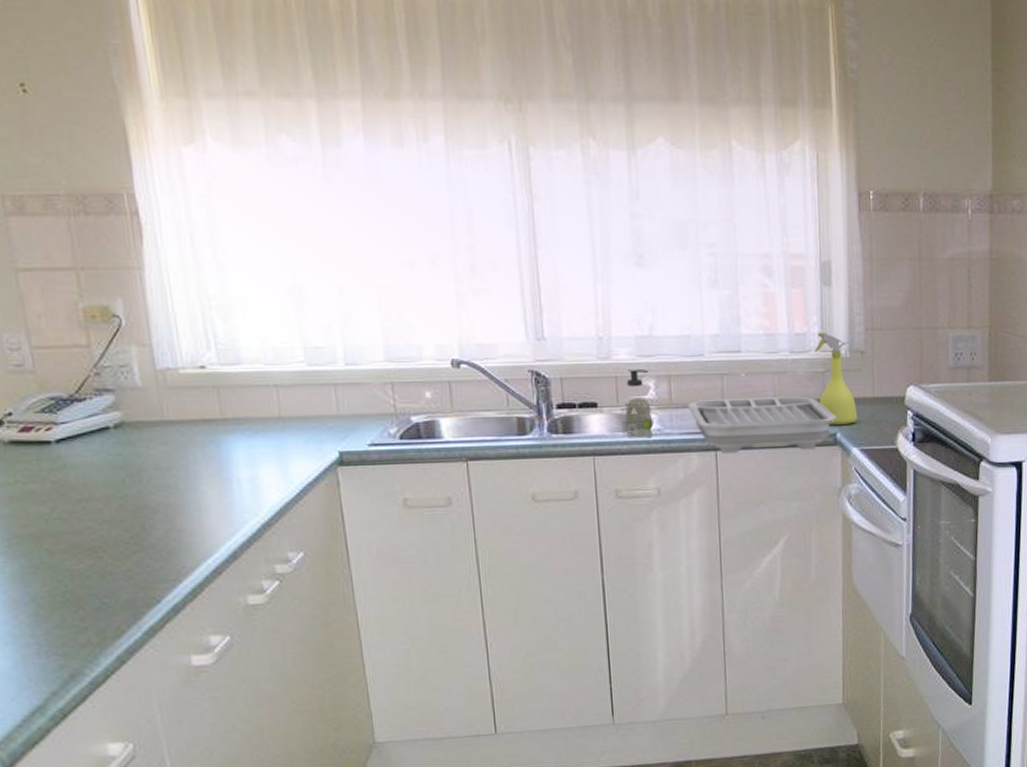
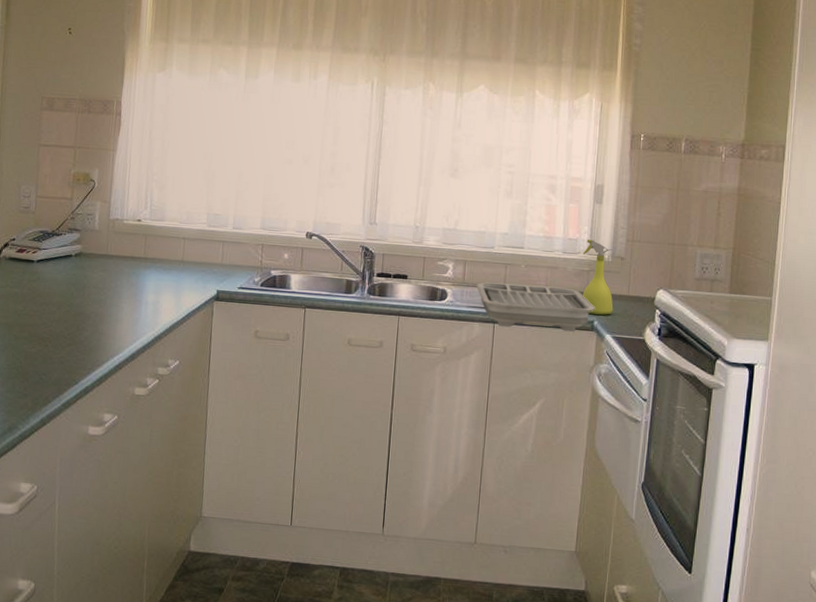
soap dispenser: present [621,368,653,439] -> none [423,252,450,308]

